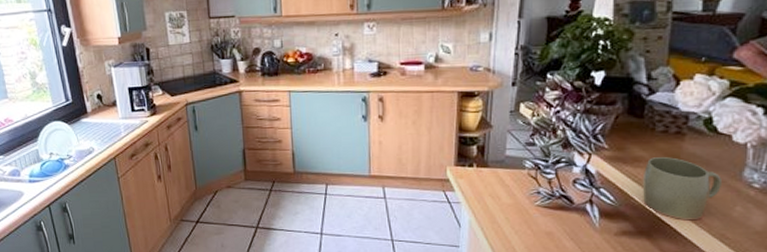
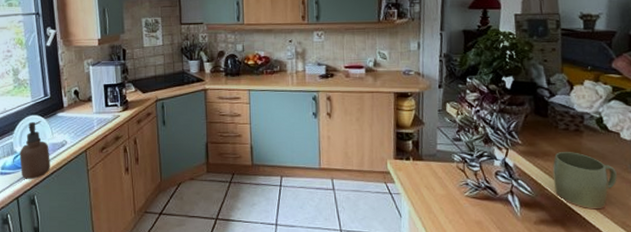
soap dispenser: none [46,127,79,188] -> present [20,121,50,180]

